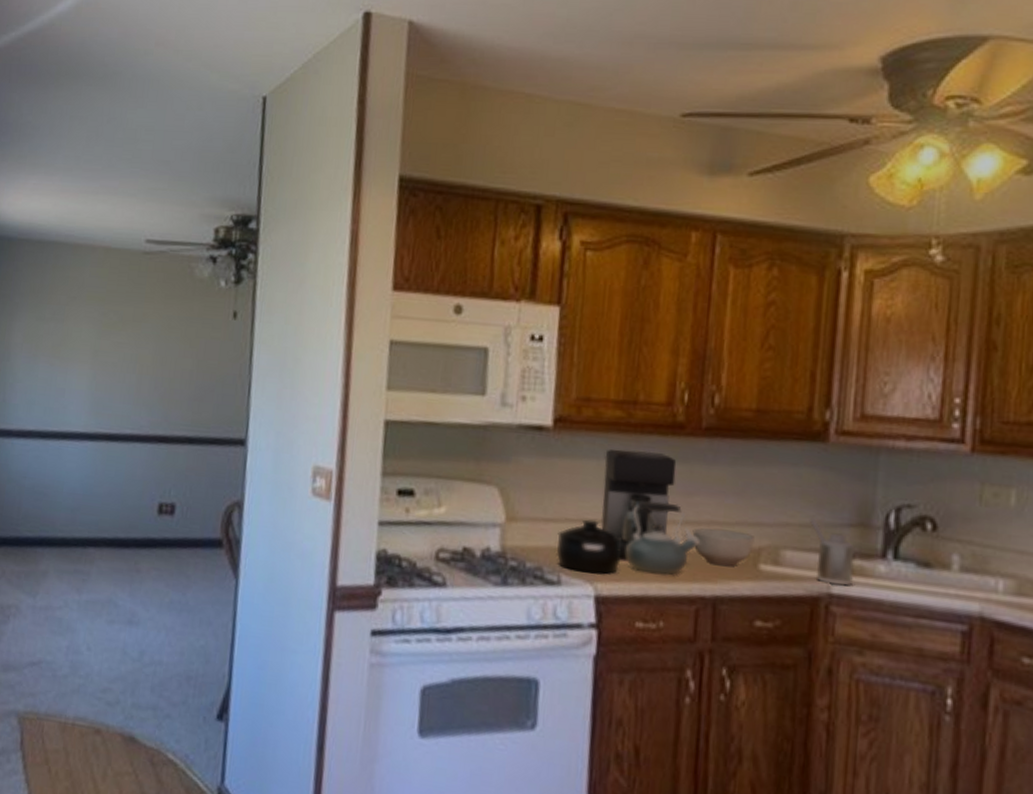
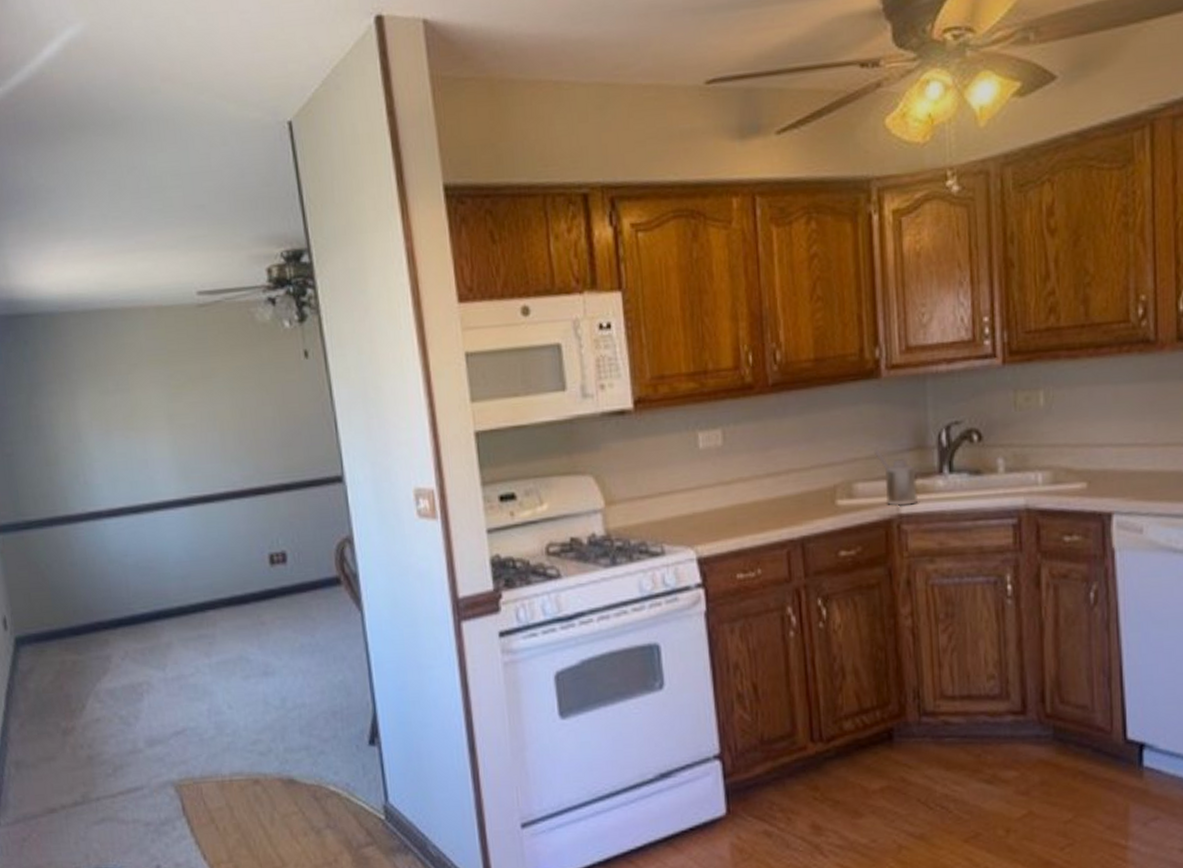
saucepan: present [556,519,623,576] -> none [654,489,715,540]
coffee maker: present [601,450,676,560] -> none [687,415,753,521]
kettle: present [625,501,701,576] -> none [717,460,783,528]
bowl: present [692,528,755,567] -> none [774,474,829,509]

